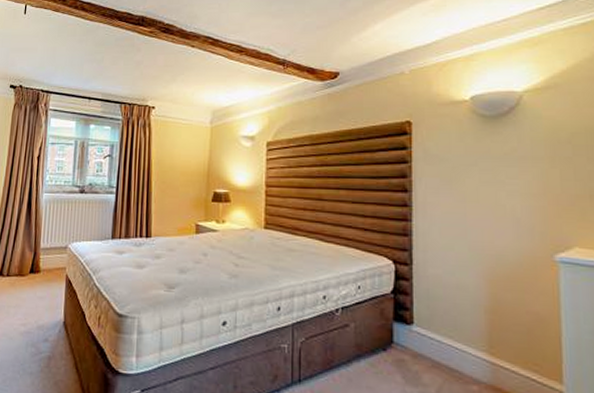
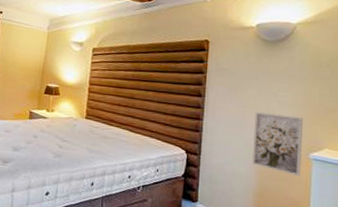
wall art: none [478,206,545,286] -> present [251,112,304,177]

